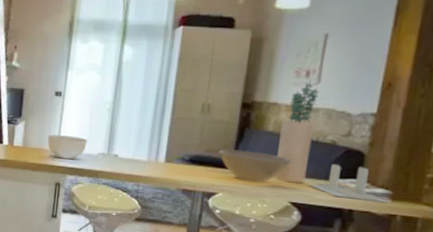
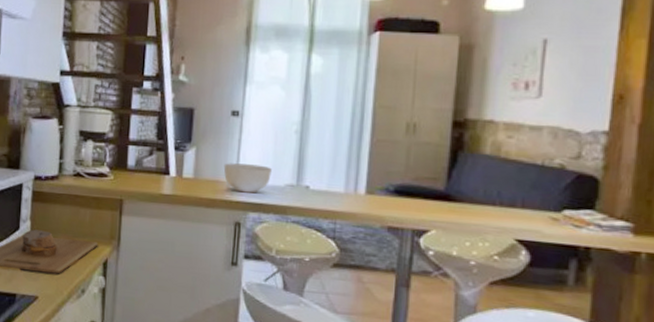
bowl: present [218,149,292,183] -> none [429,176,515,217]
vase: present [275,79,320,184] -> none [496,92,542,217]
napkin holder: present [309,164,388,203] -> none [536,193,630,237]

